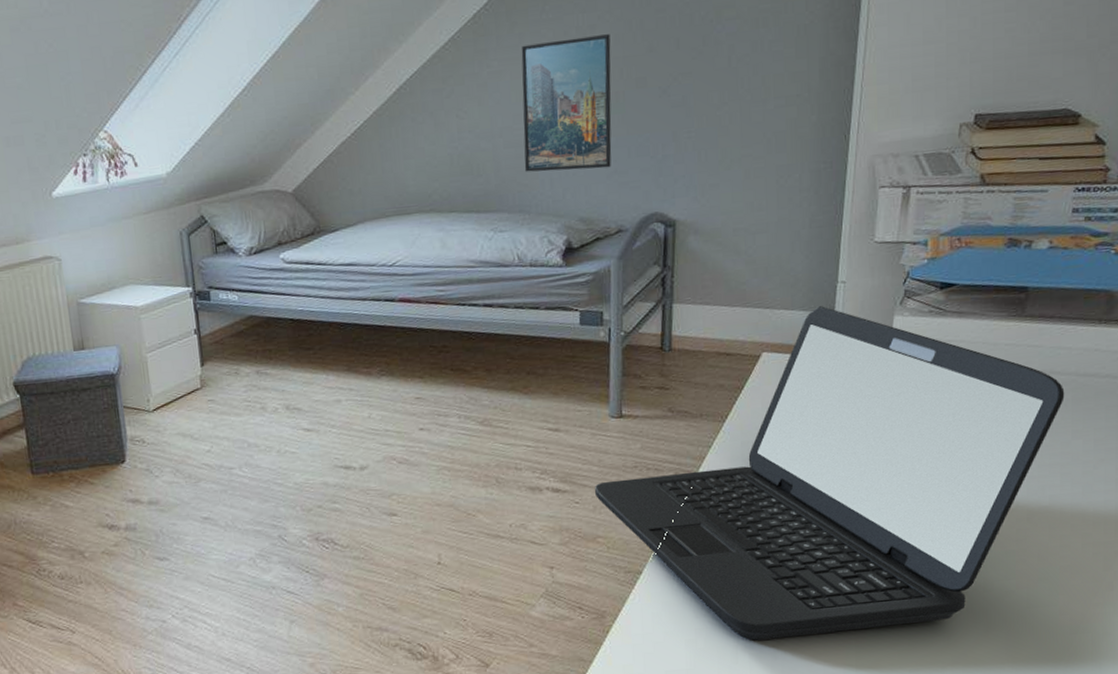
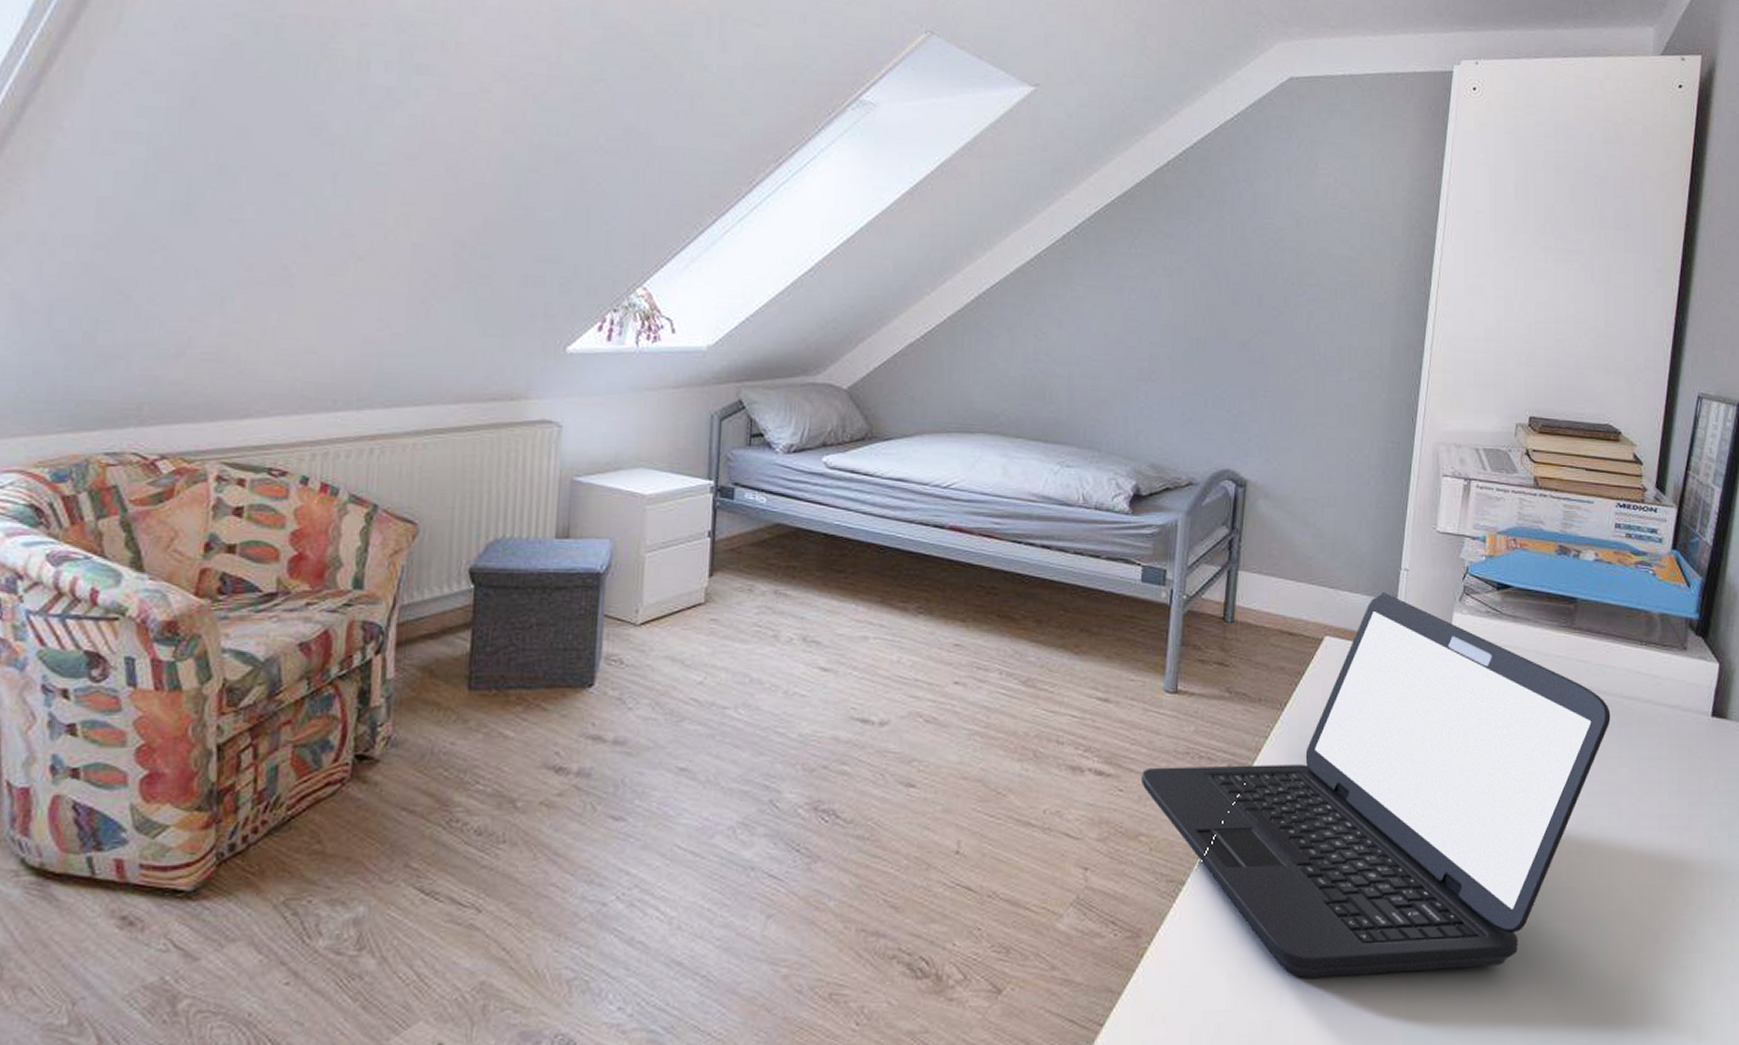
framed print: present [521,34,612,172] -> none [1099,275,1196,415]

